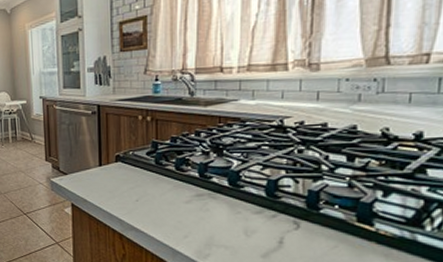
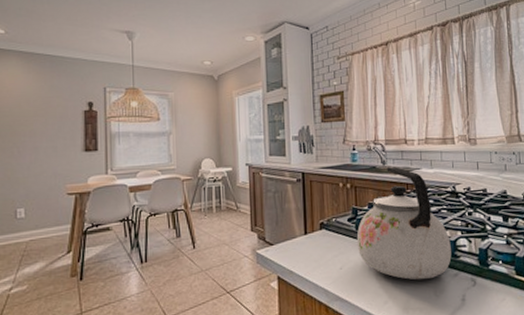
kettle: none [155,98,271,218] -> present [356,167,452,280]

